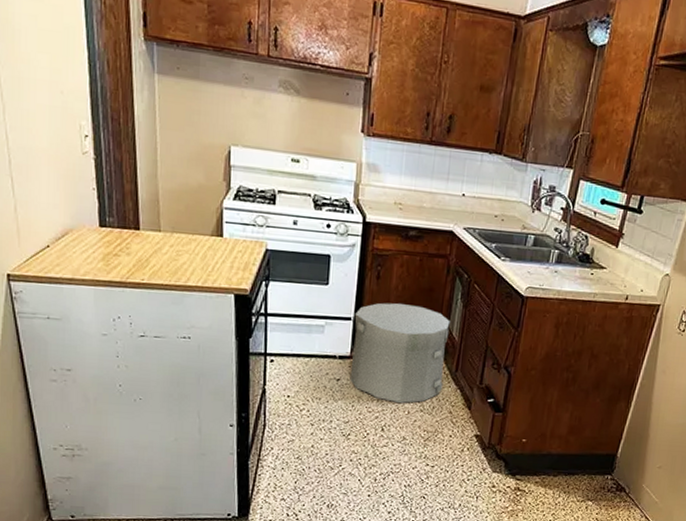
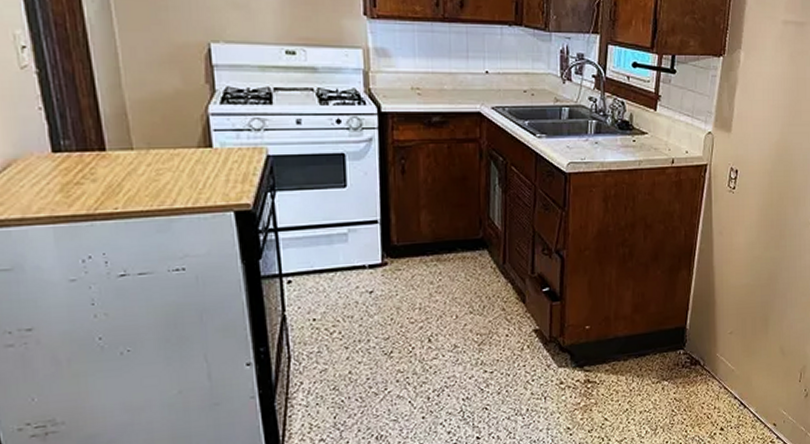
trash can: present [349,302,450,403] -> none [381,197,491,308]

